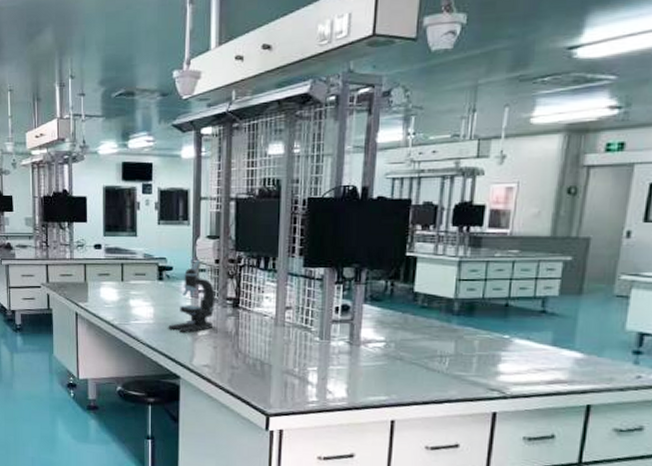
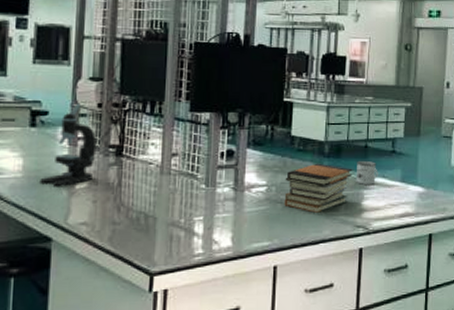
book stack: none [404,321,489,372] -> present [284,163,353,213]
mug: none [491,319,522,346] -> present [355,160,378,184]

